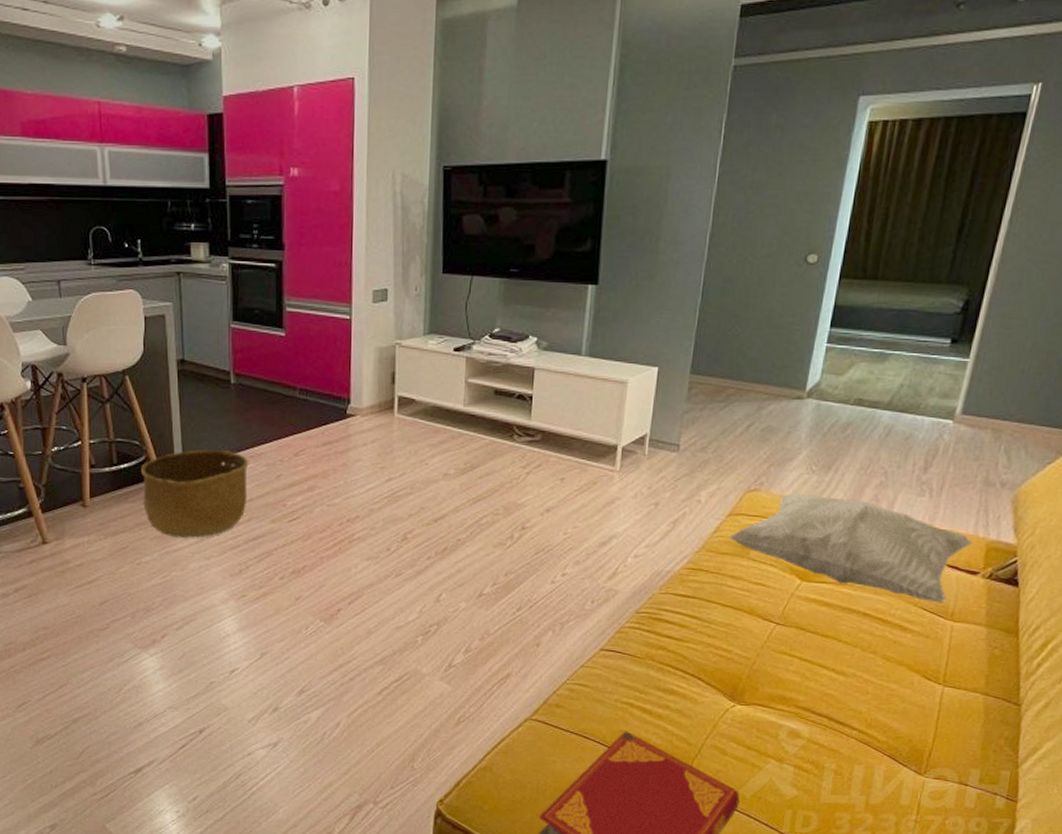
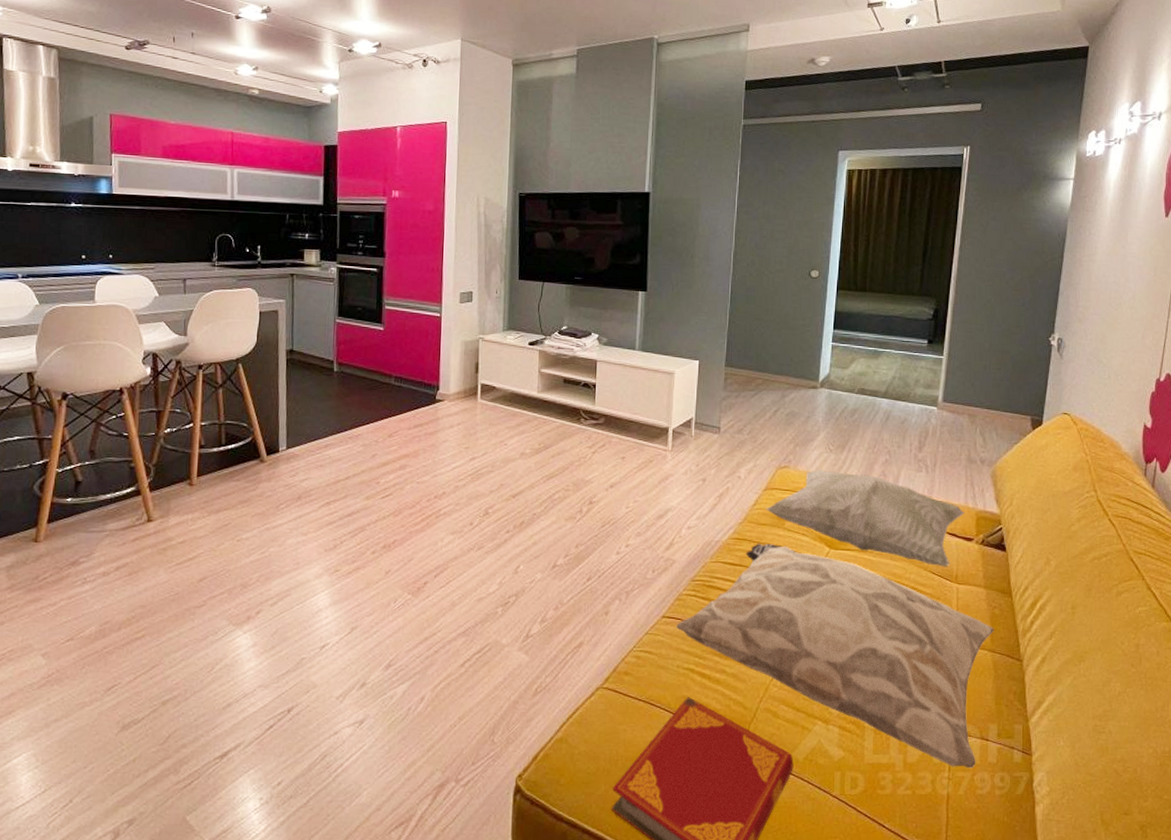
basket: present [141,450,249,538] -> none [247,431,347,515]
decorative pillow: none [616,573,991,813] -> present [676,543,994,768]

